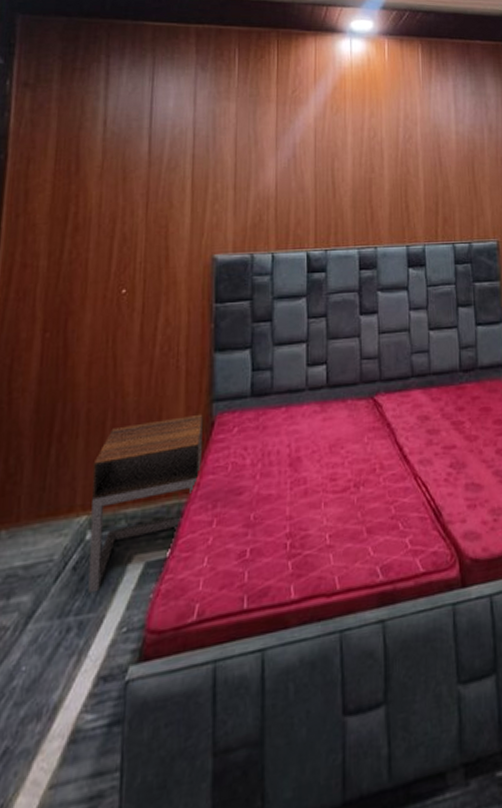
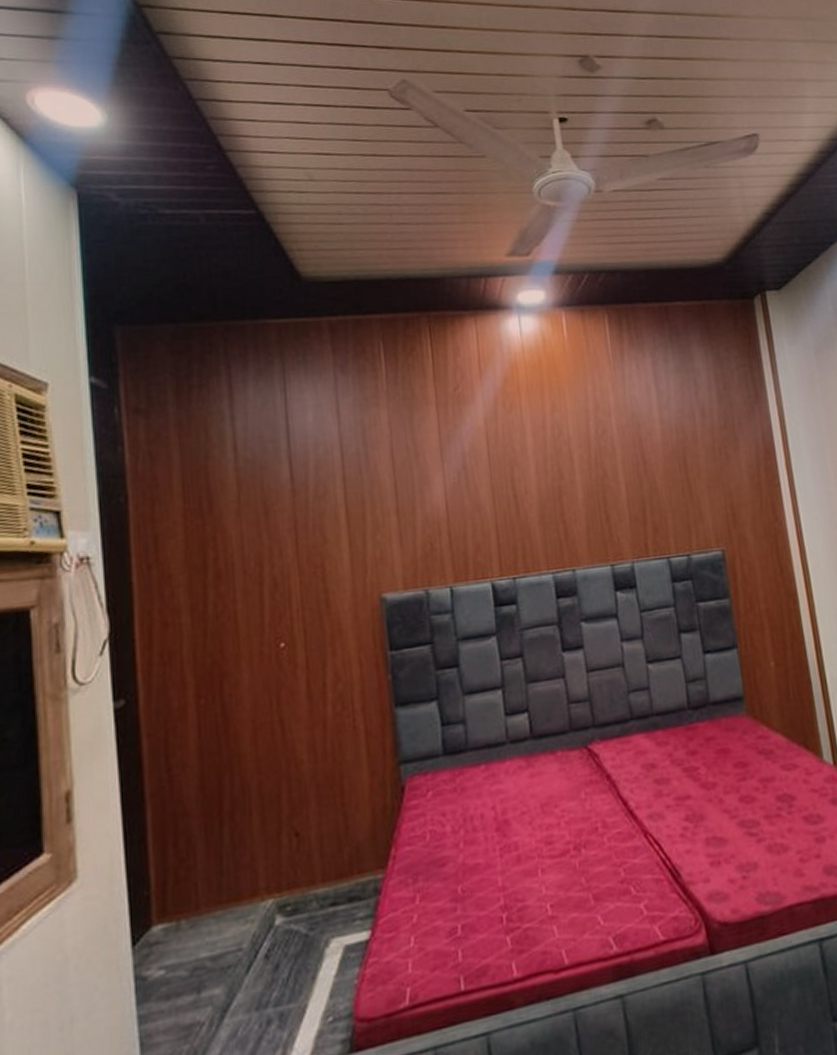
nightstand: present [88,414,203,593] -> none [272,778,396,983]

